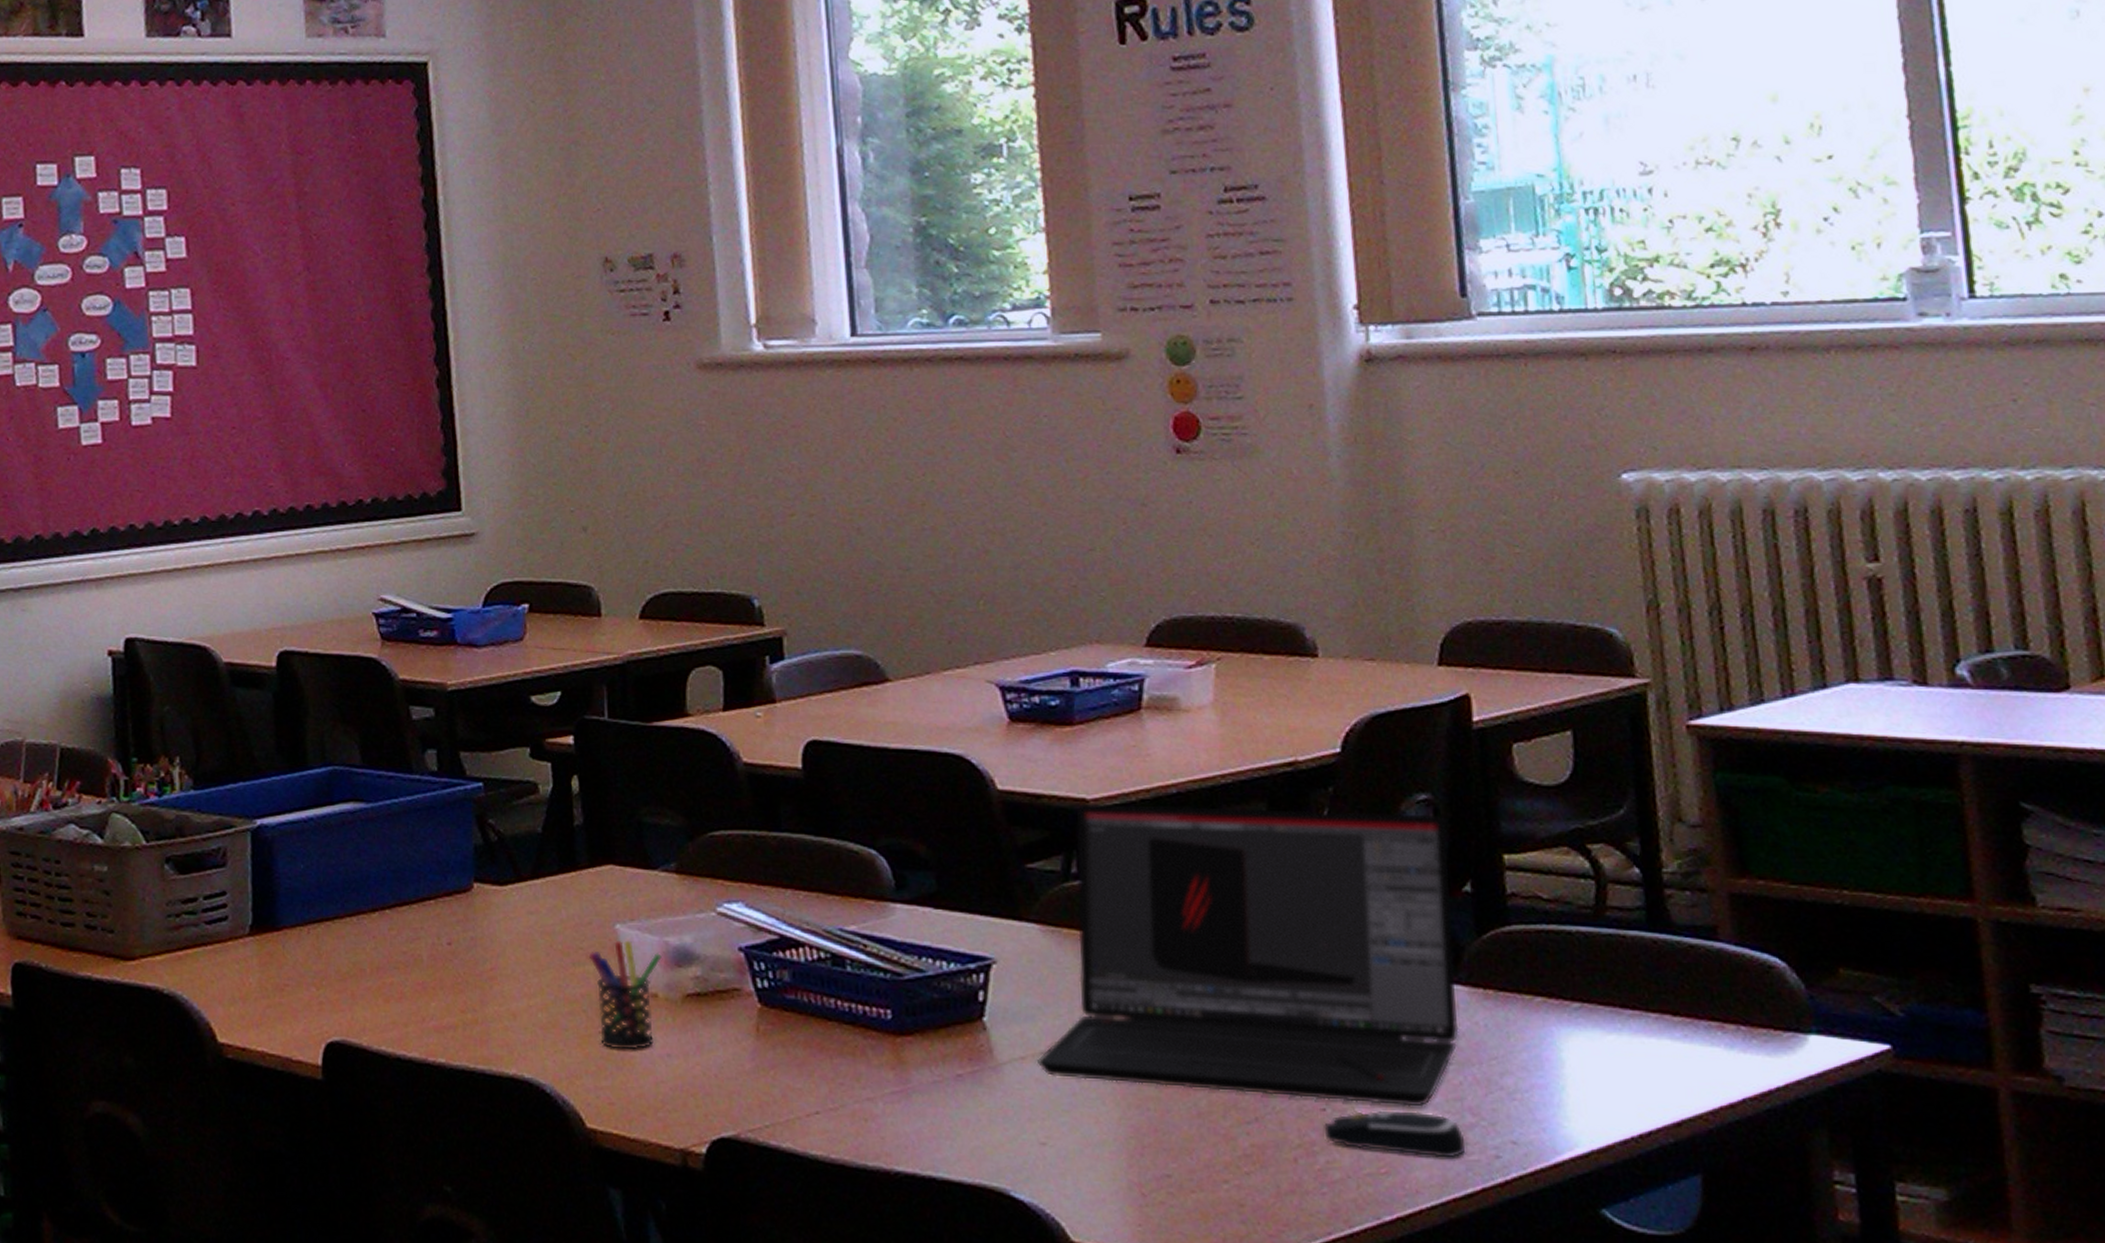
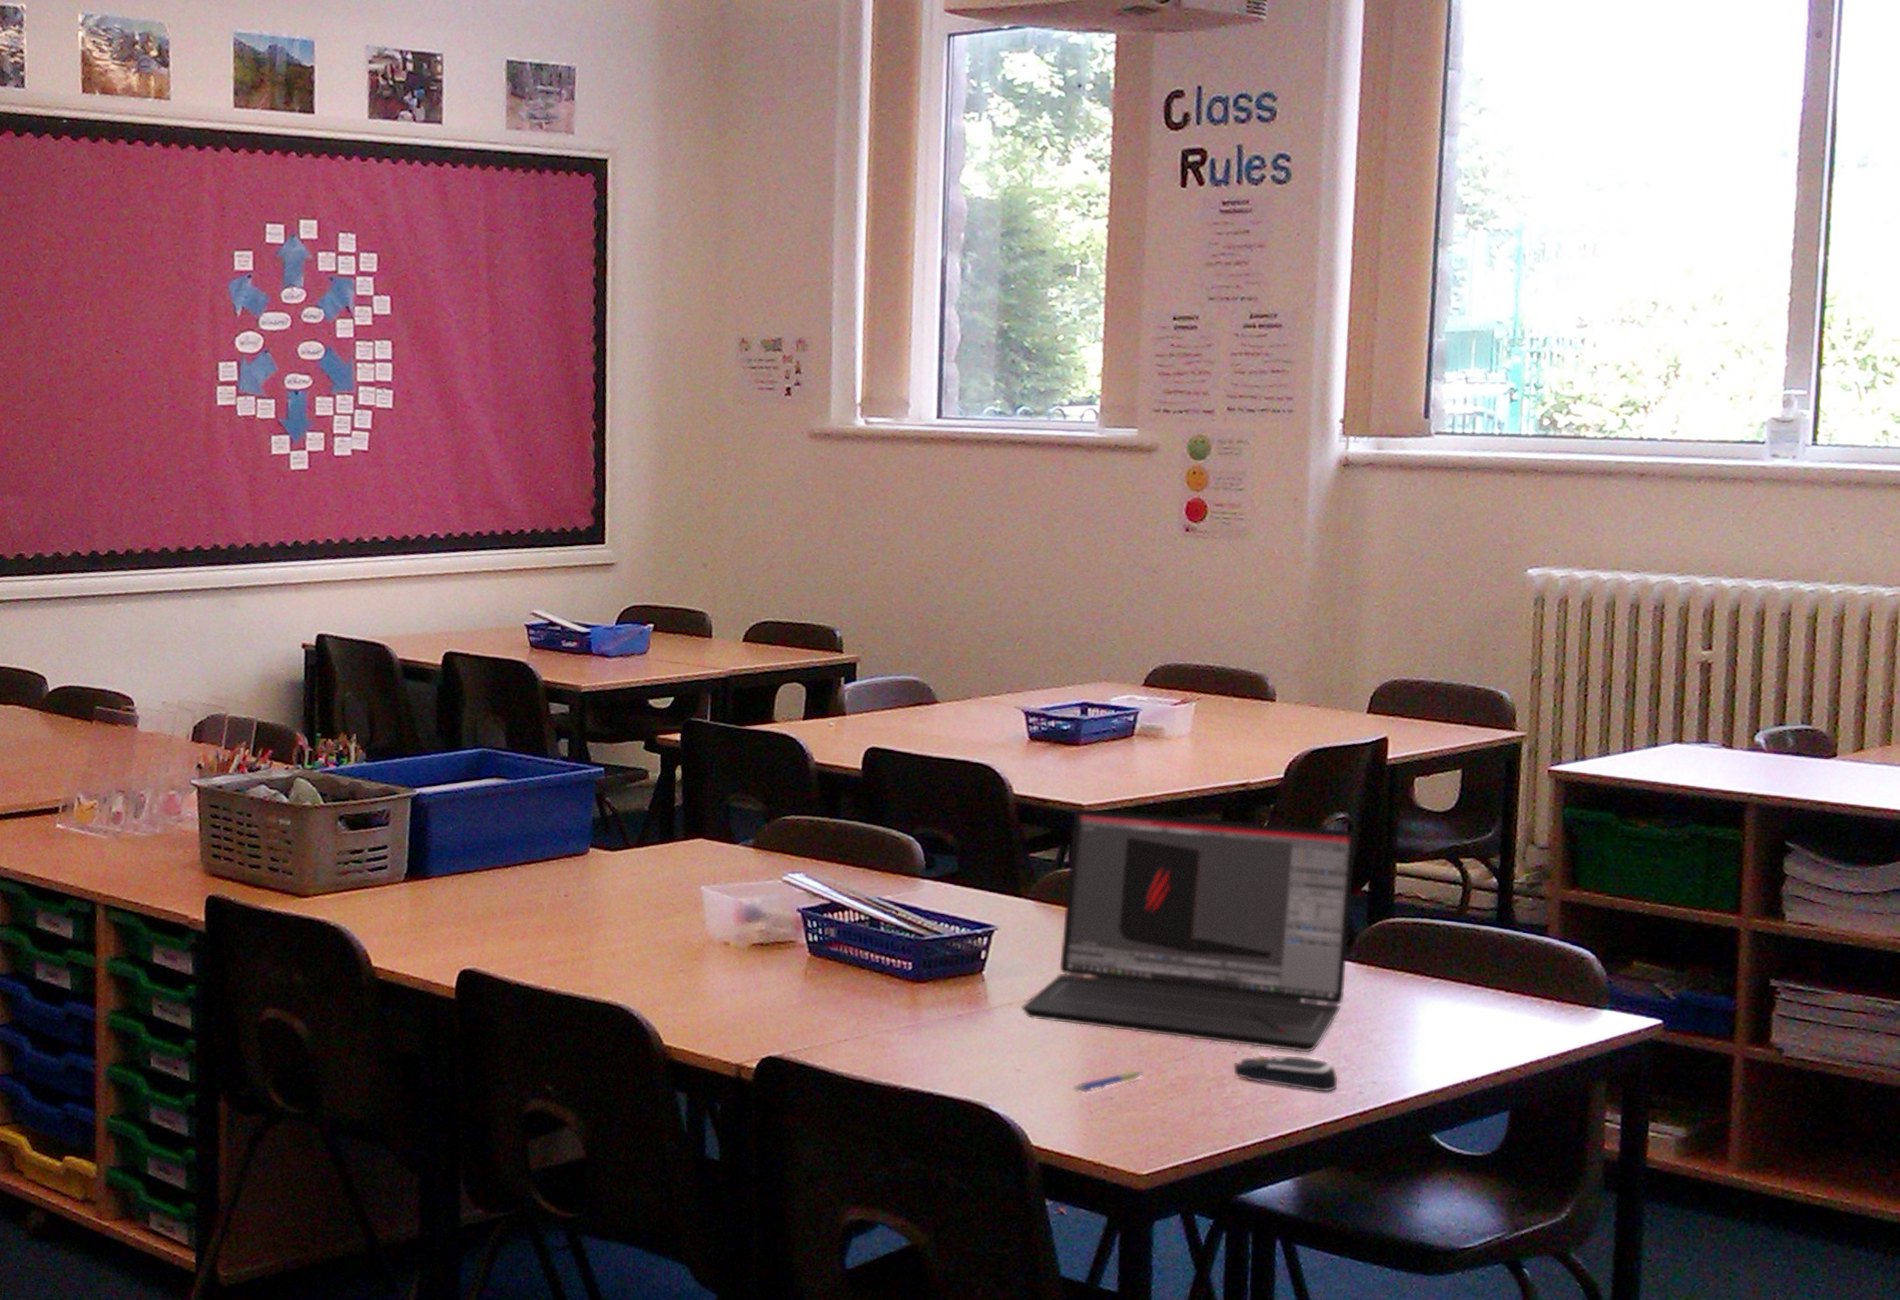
pen holder: present [588,940,662,1050] -> none [677,899,735,986]
pen: none [1116,1138,1206,1171] -> present [1072,1070,1143,1094]

